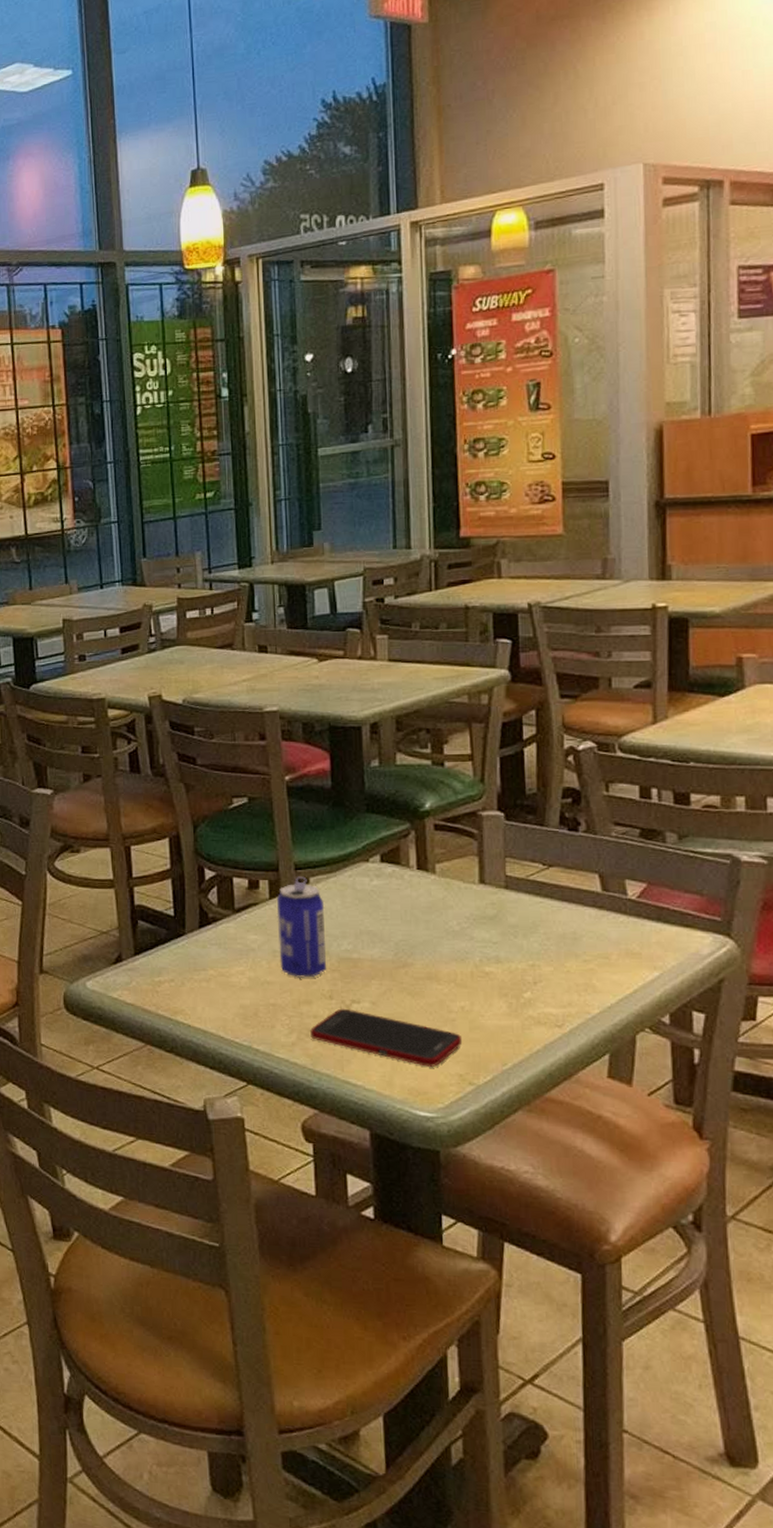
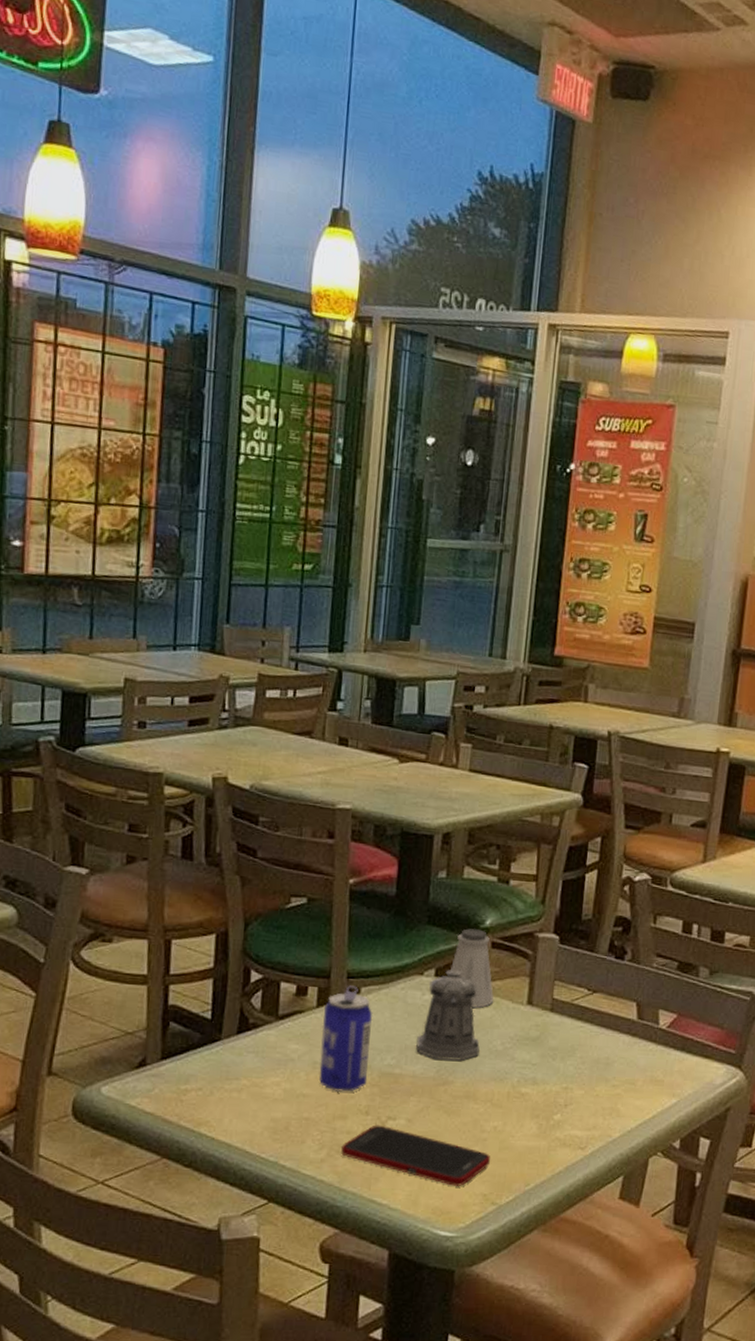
pepper shaker: none [371,855,436,943] -> present [416,970,480,1061]
saltshaker: none [395,813,444,890] -> present [450,928,494,1008]

